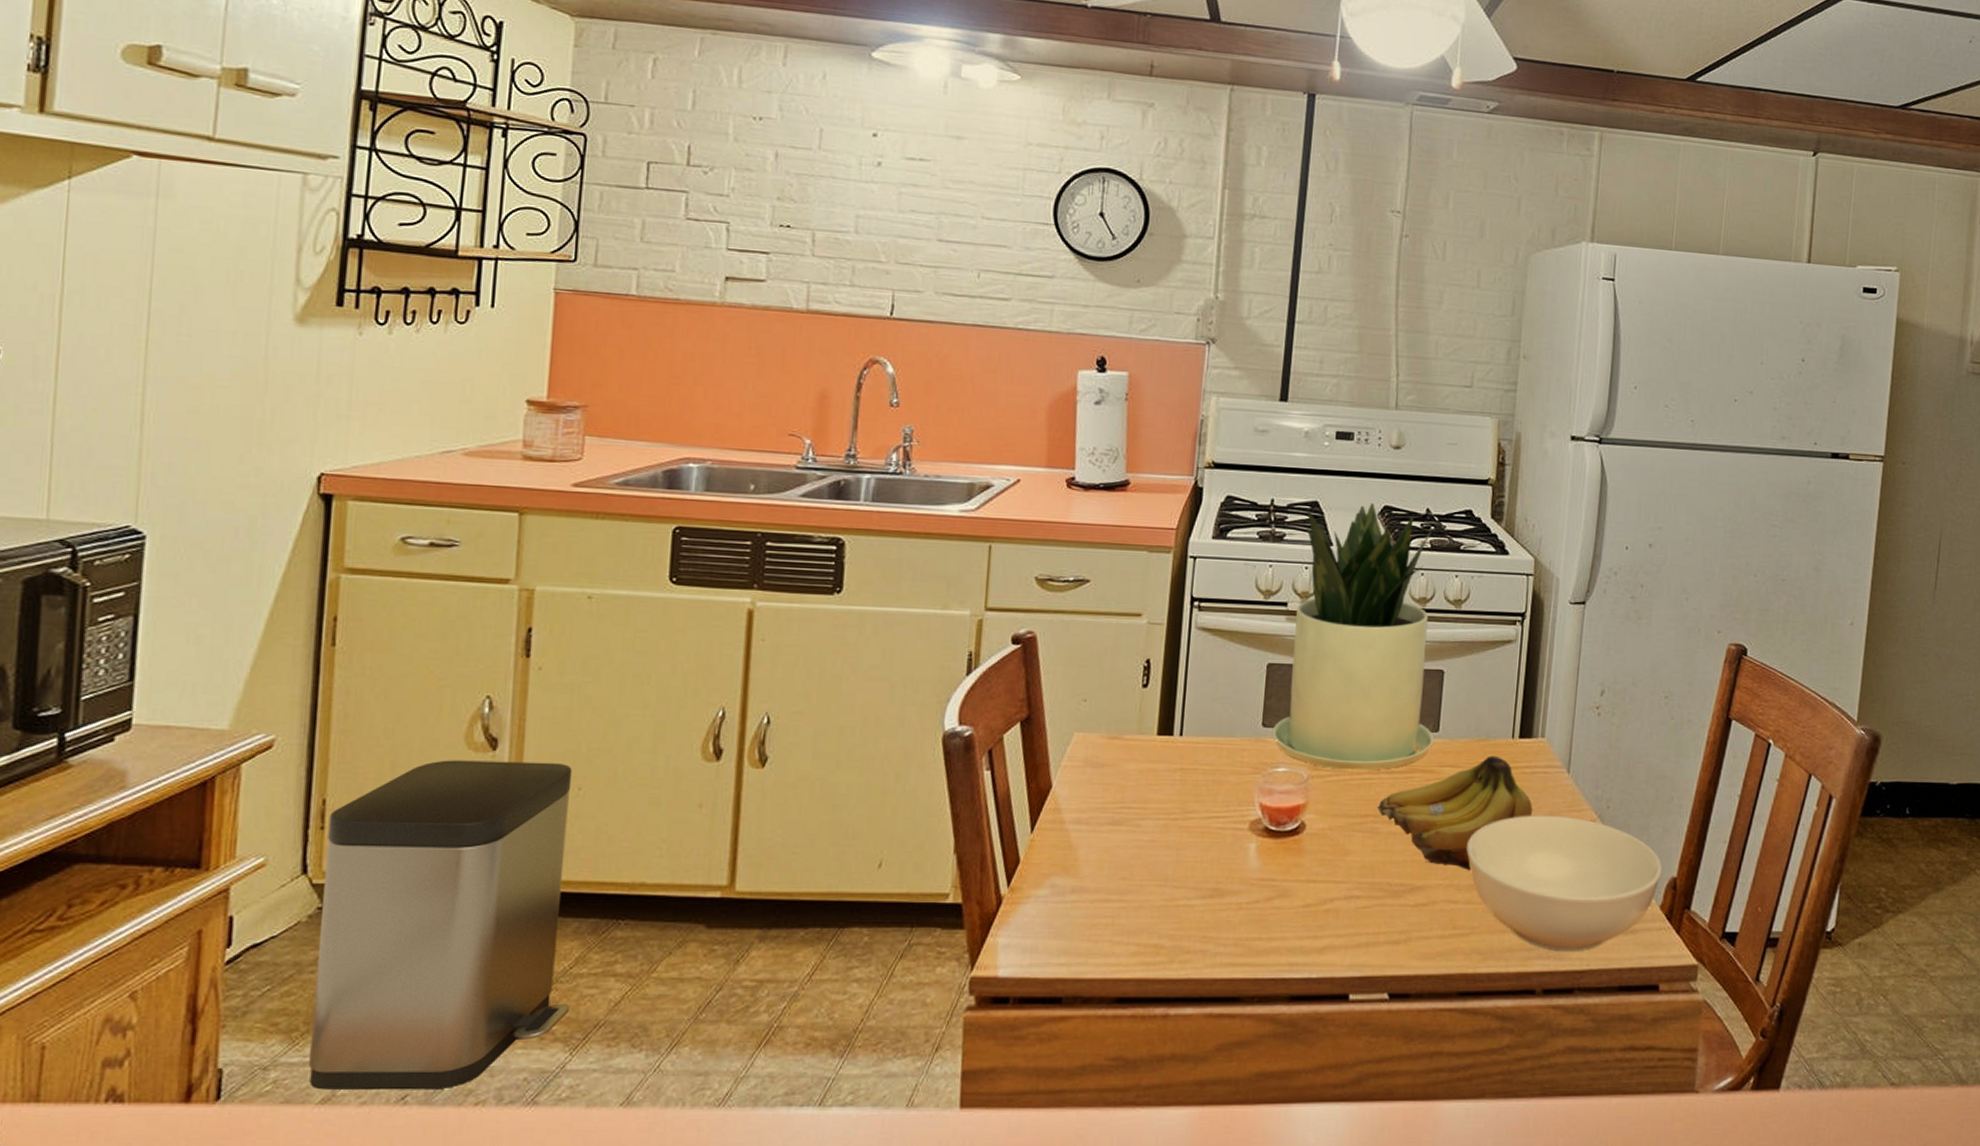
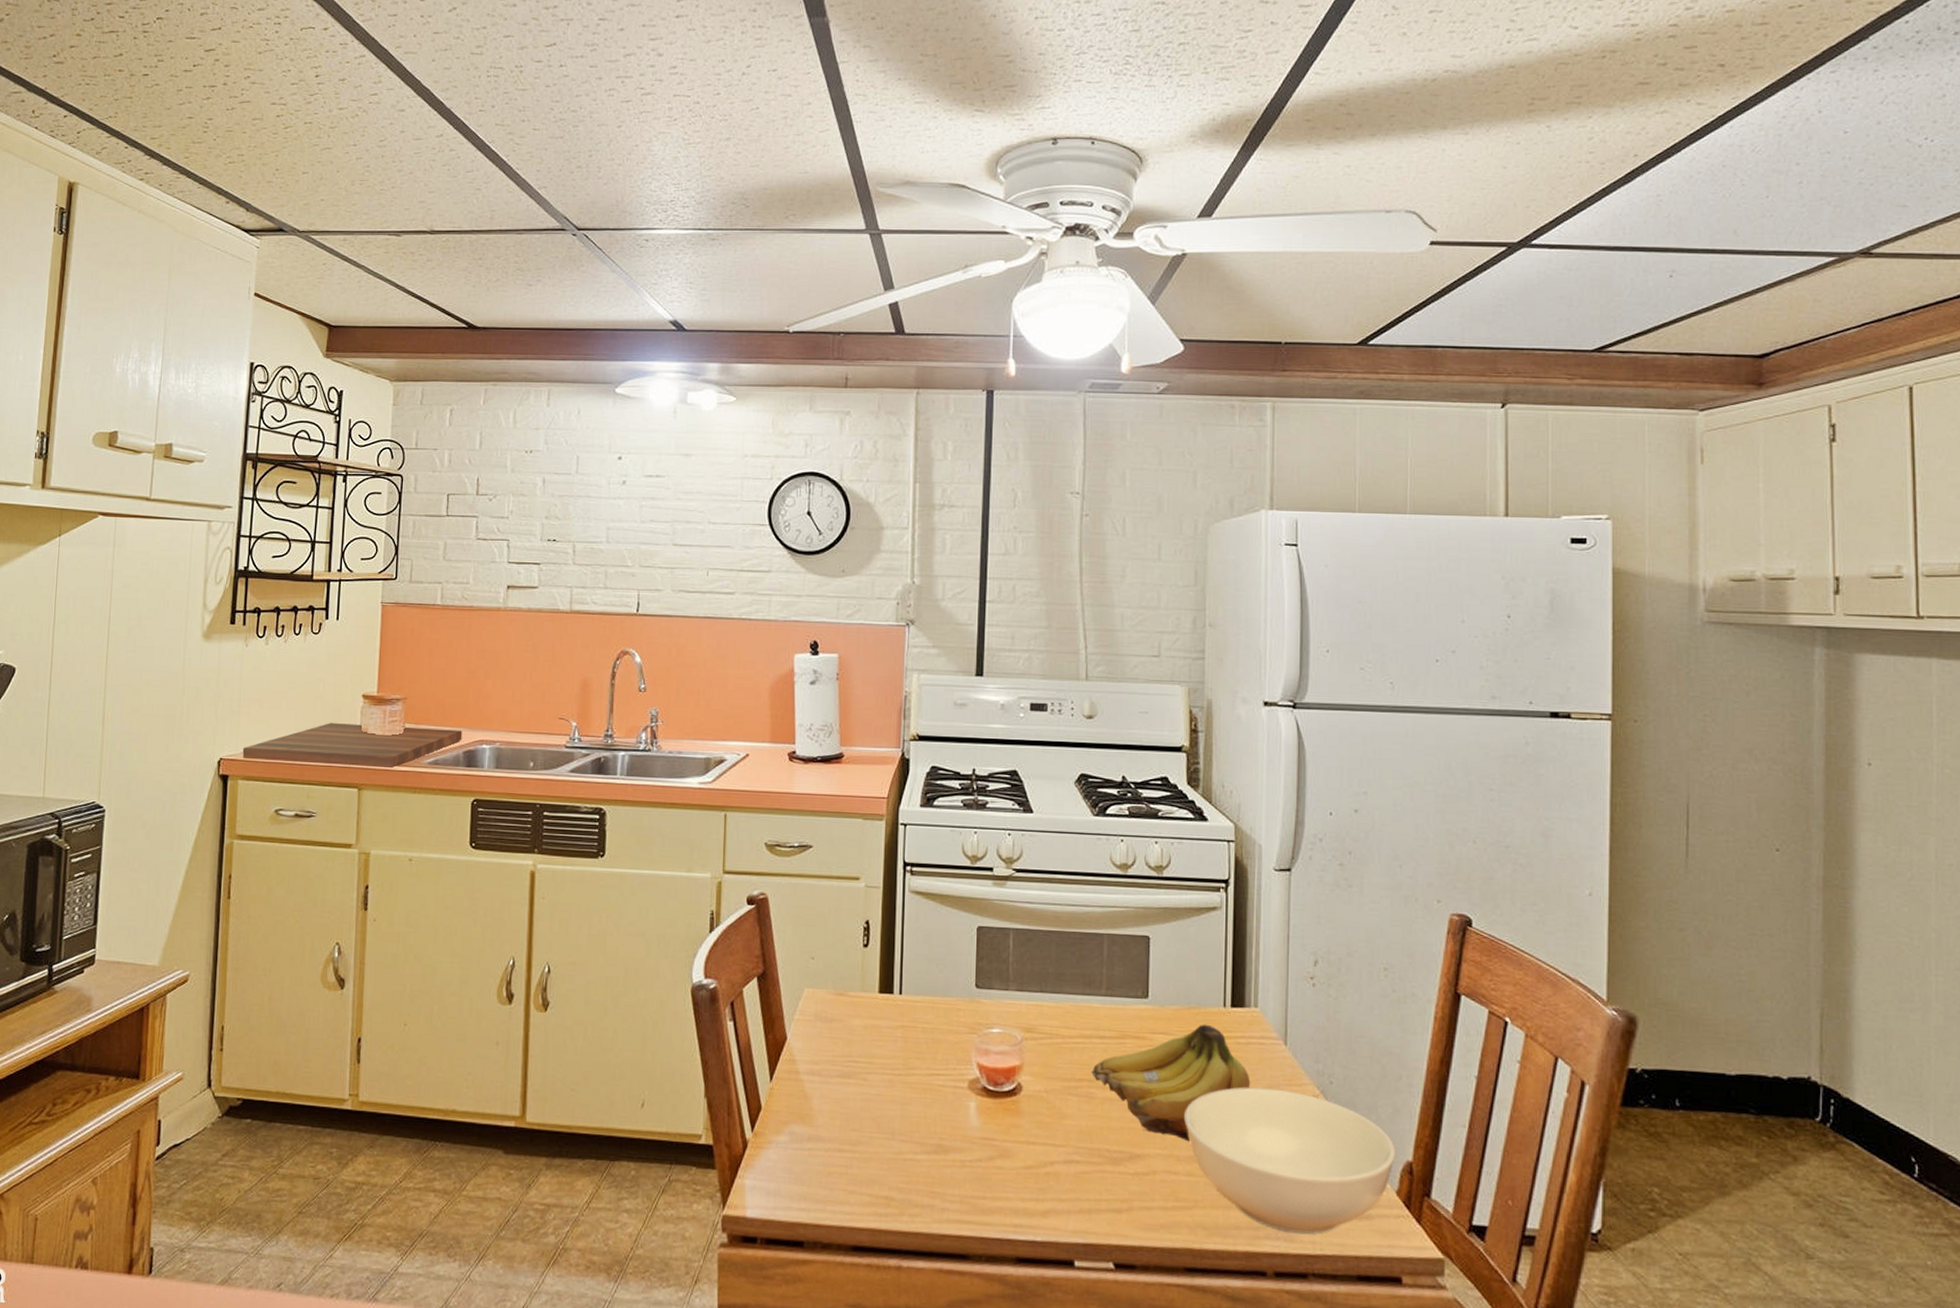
pedal bin: present [309,760,573,1090] -> none [212,996,401,1280]
cutting board: none [353,433,663,490] -> present [242,723,463,769]
planter: present [1272,503,1435,771] -> none [985,771,1144,1035]

